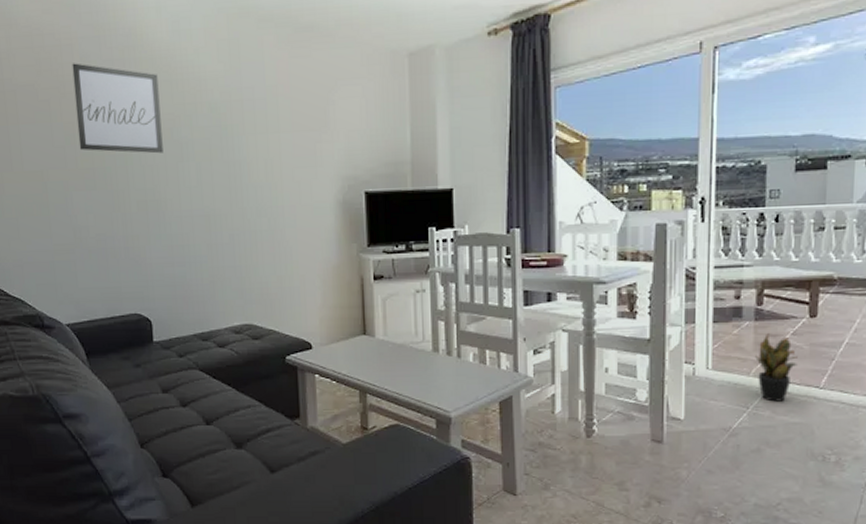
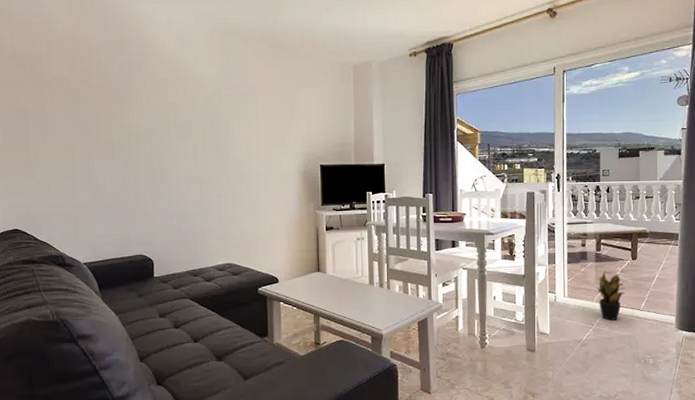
wall art: present [72,63,163,154] -> none [98,63,168,133]

